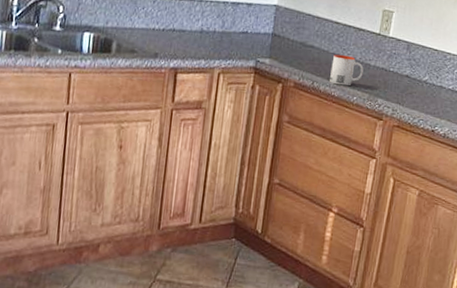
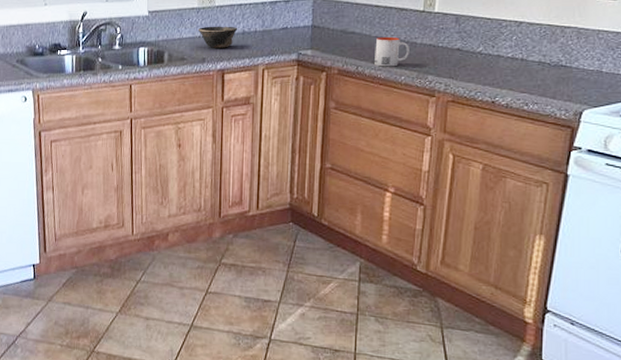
bowl: none [153,18,196,45] -> present [199,26,238,48]

